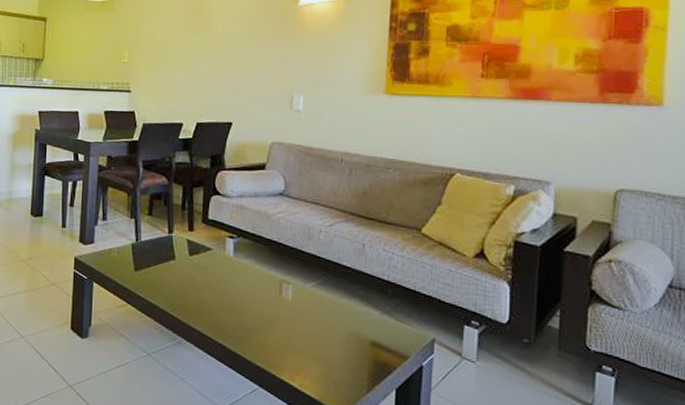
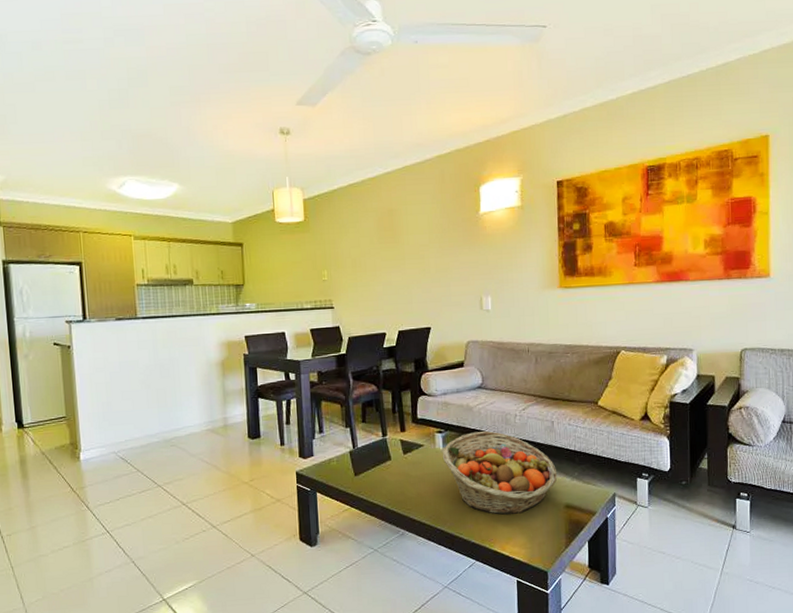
fruit basket: none [231,243,365,343] -> present [442,431,558,515]

